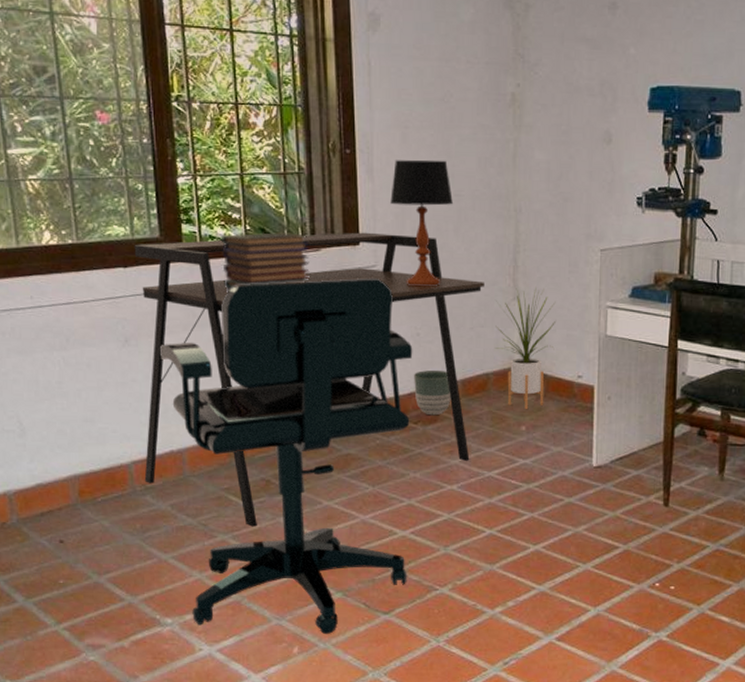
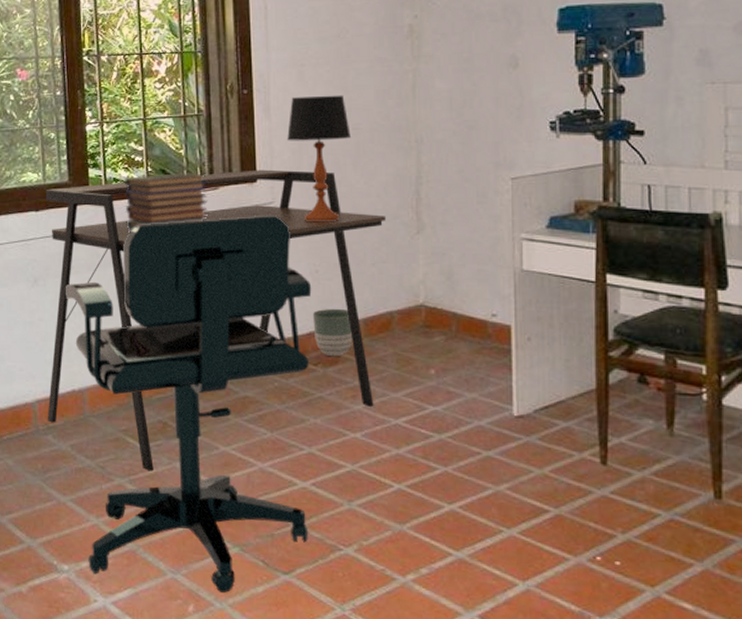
house plant: present [495,287,556,409] -> none [398,220,464,351]

